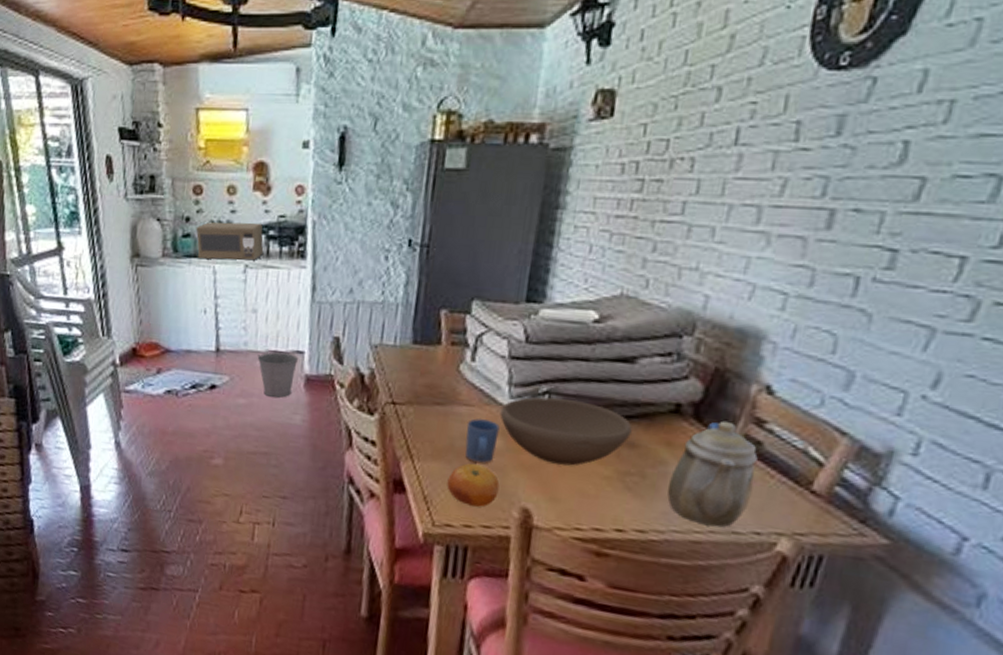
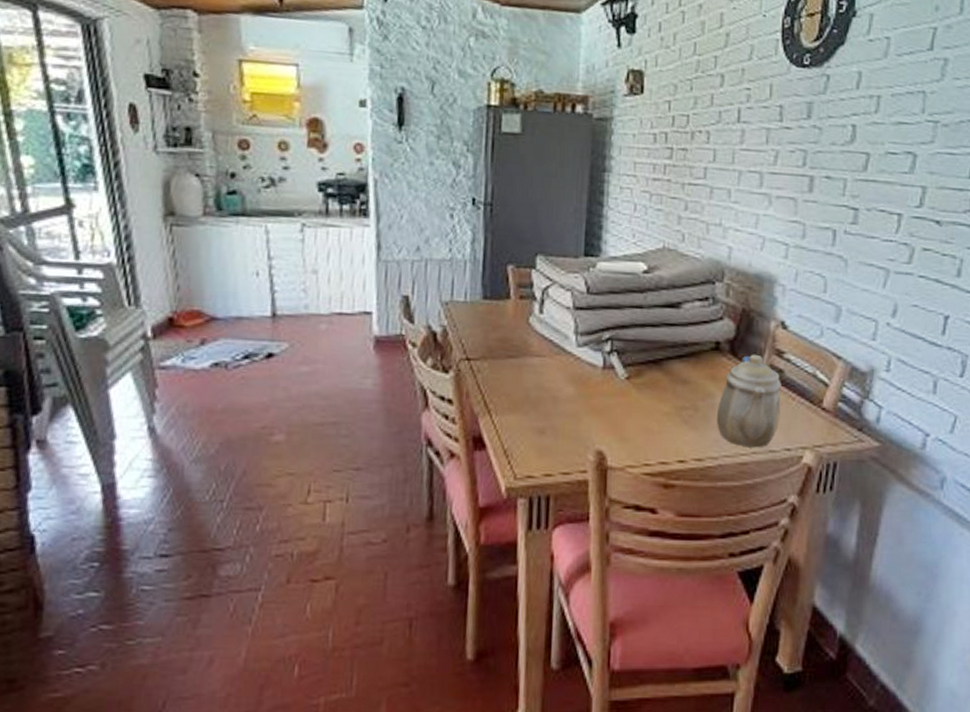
microwave: present [196,222,264,262] -> none [243,178,322,221]
bucket: present [257,351,299,398] -> none [320,313,367,362]
fruit: present [447,463,500,507] -> none [525,412,574,455]
mug: present [465,418,500,463] -> none [540,367,570,411]
bowl: present [500,397,632,466] -> none [569,343,683,406]

